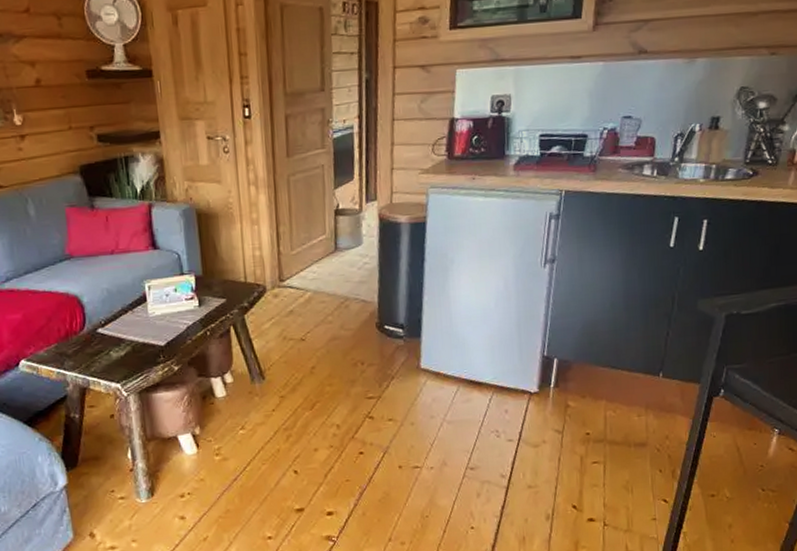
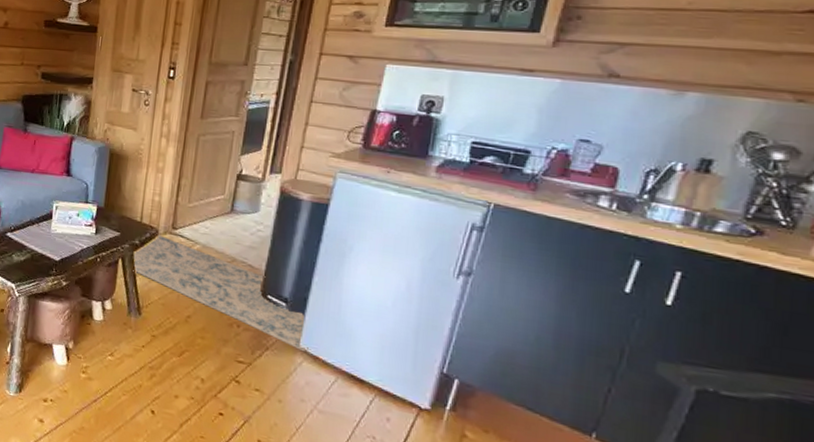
rug: none [244,291,430,372] -> present [133,234,308,352]

